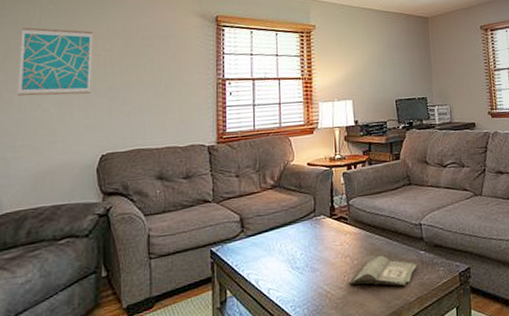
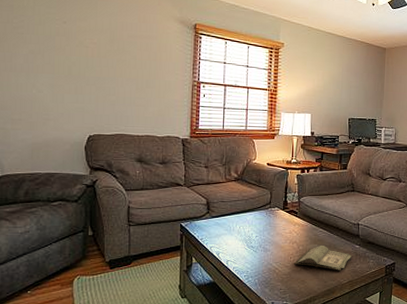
wall art: present [18,27,94,96] -> none [15,13,83,81]

